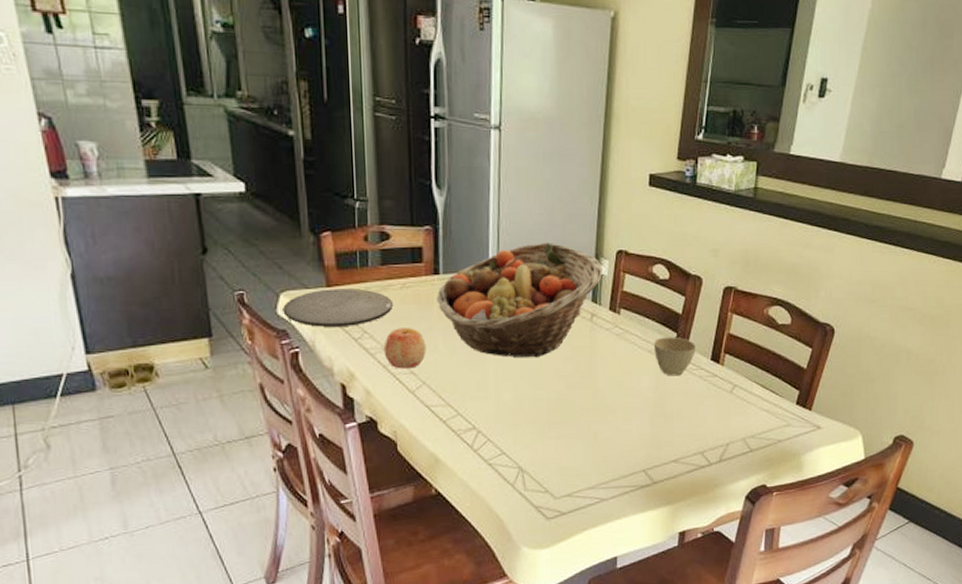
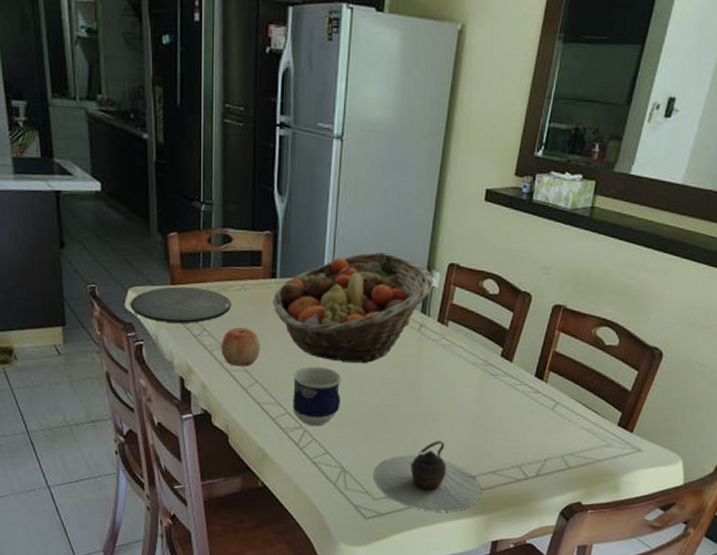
cup: none [463,363,514,427] -> present [292,366,341,427]
teapot: none [554,432,665,507] -> present [374,441,482,512]
cup: present [653,337,697,376] -> none [478,351,522,390]

